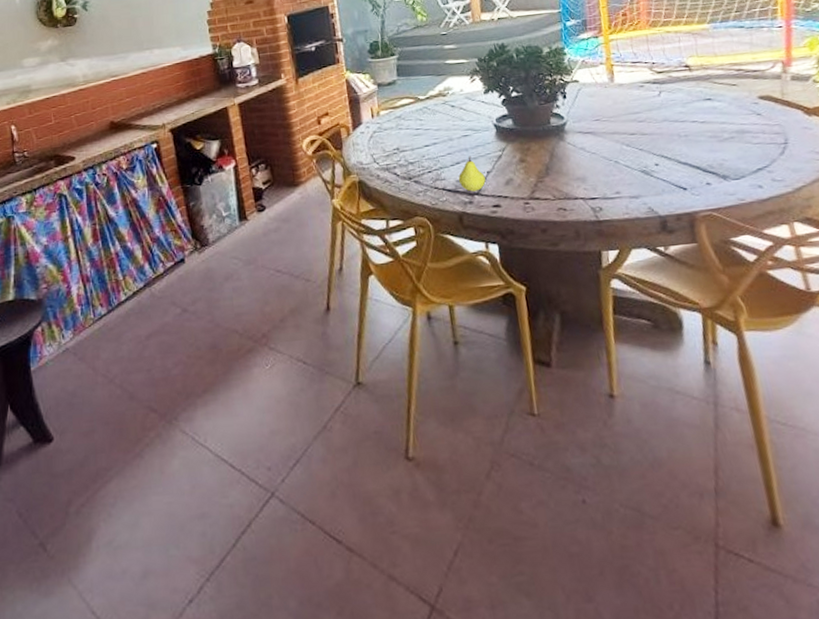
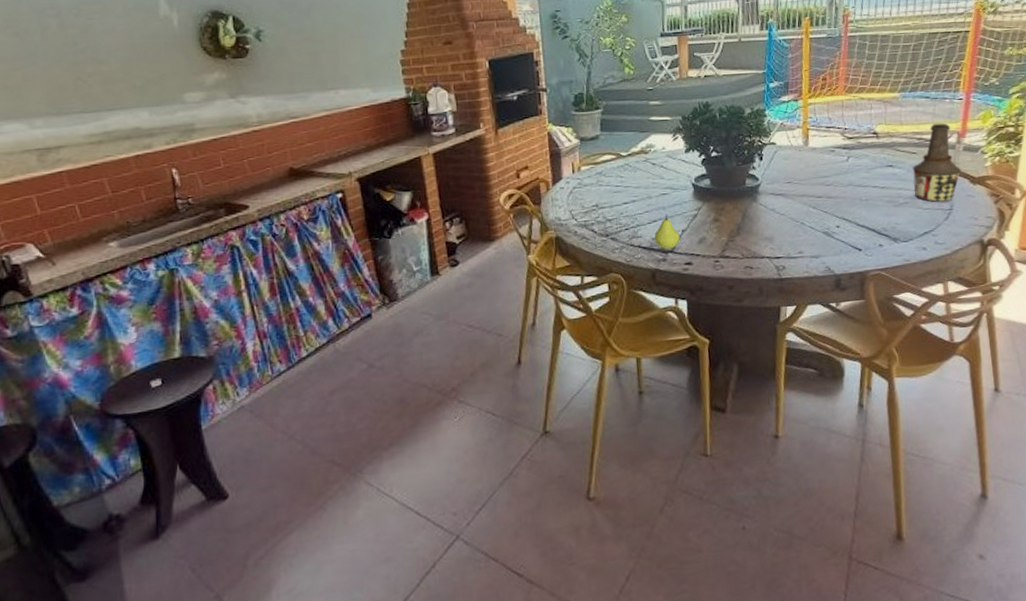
bottle: none [734,52,792,136] -> present [912,123,962,203]

